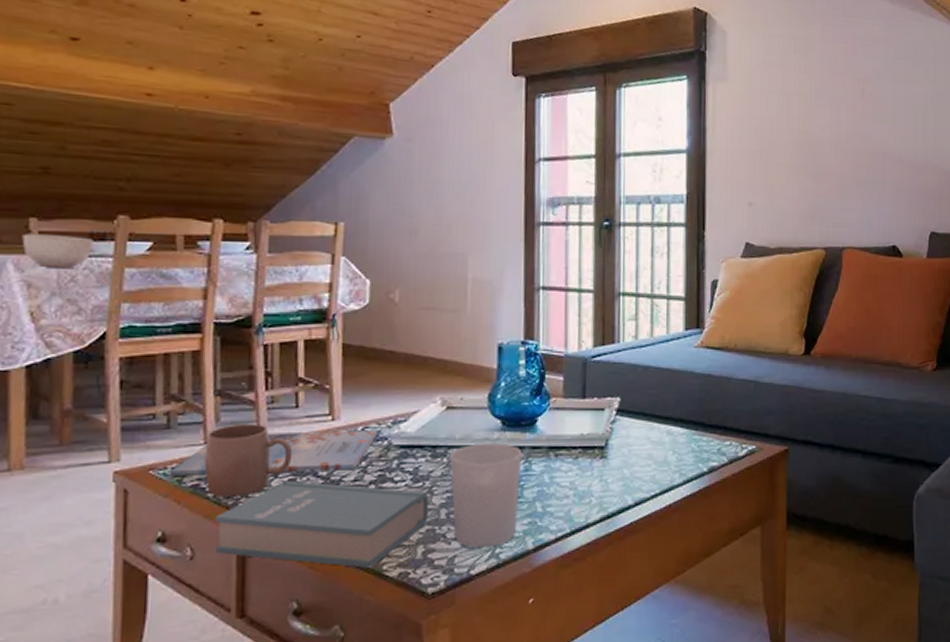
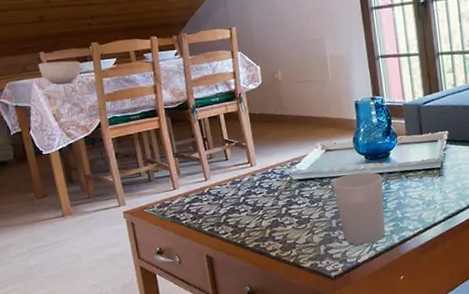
magazine: present [169,430,379,476] -> none [156,170,283,212]
mug: present [204,423,293,497] -> none [174,173,230,223]
book: present [214,480,429,568] -> none [189,208,325,263]

